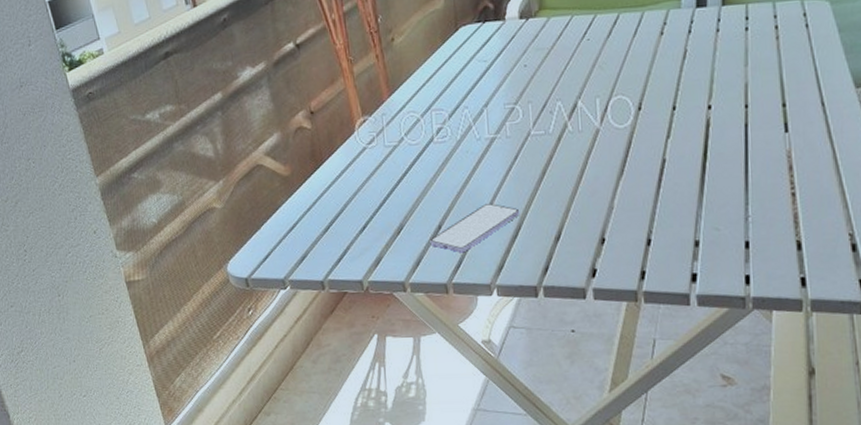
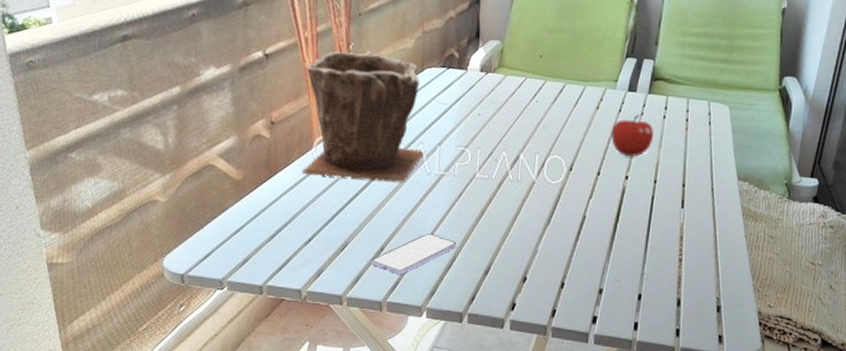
plant pot: none [338,20,471,160] -> present [303,50,424,183]
fruit: none [682,32,737,82] -> present [611,114,654,157]

